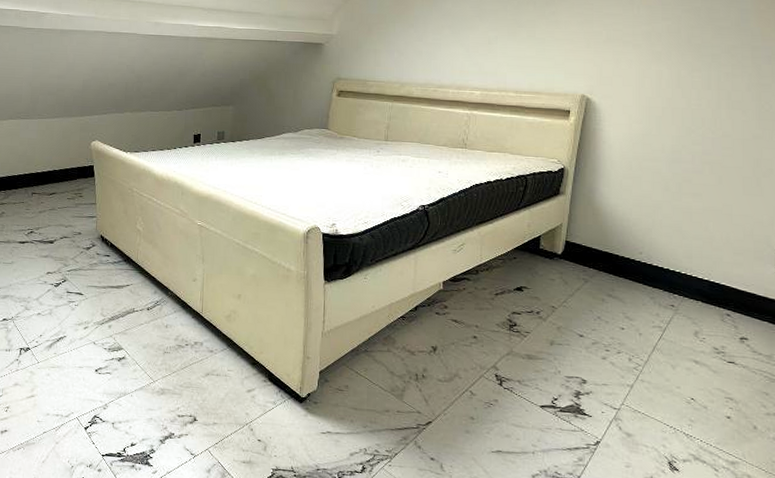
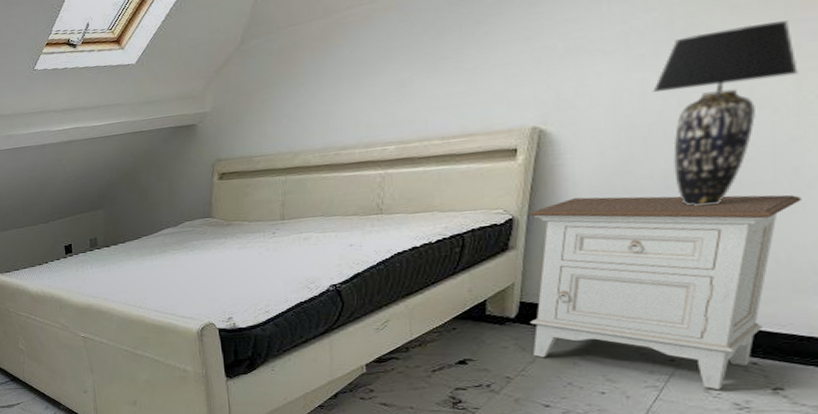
nightstand: none [573,158,760,335] -> present [528,194,802,391]
table lamp: none [665,43,759,180] -> present [652,20,798,206]

